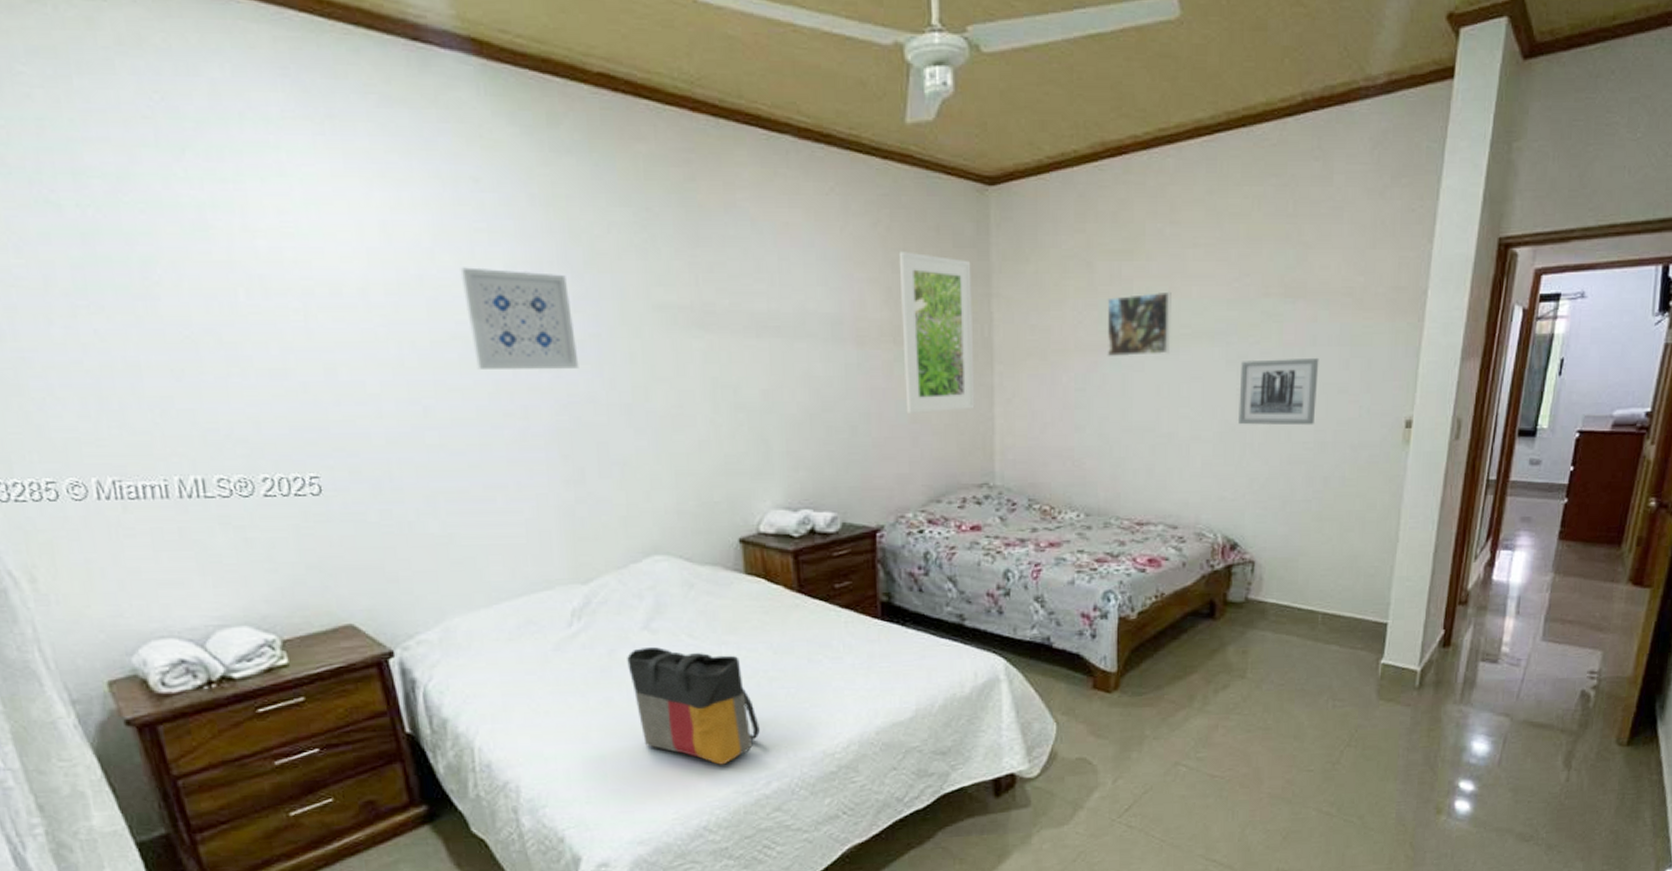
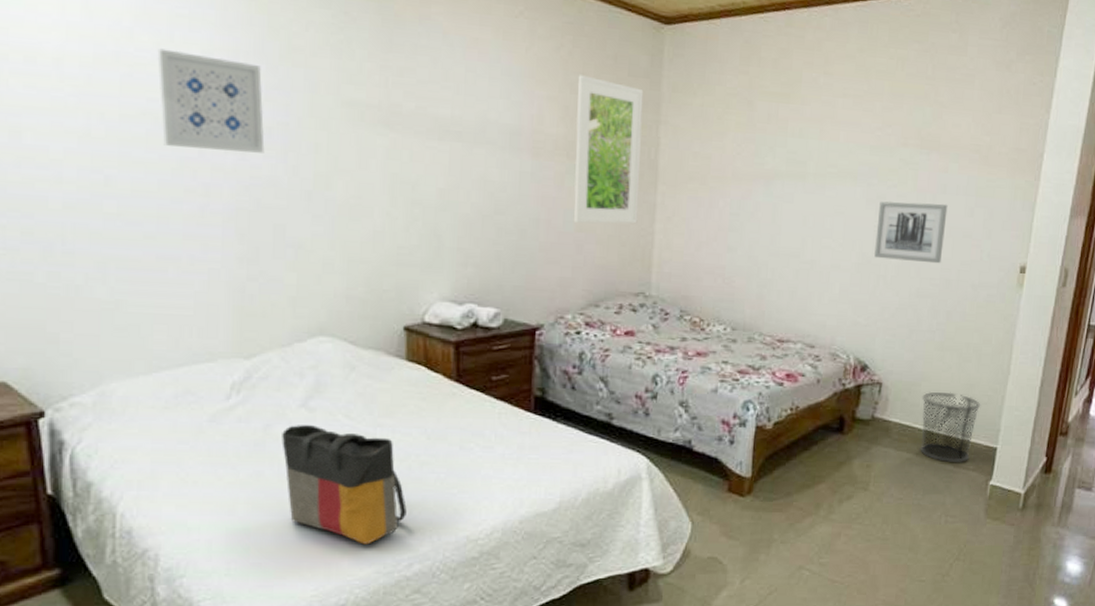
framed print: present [1107,291,1172,357] -> none [760,132,822,189]
waste bin: none [1300,566,1367,643] -> present [920,392,981,463]

